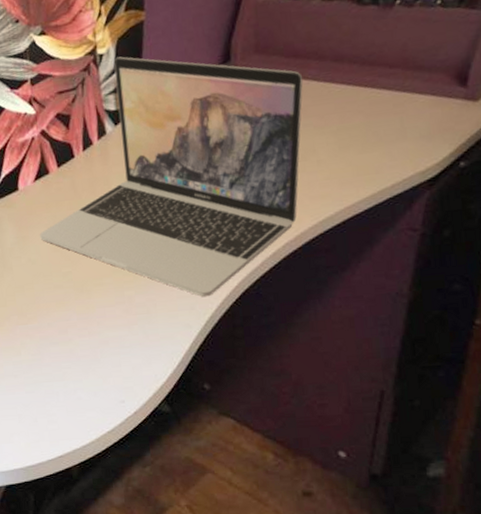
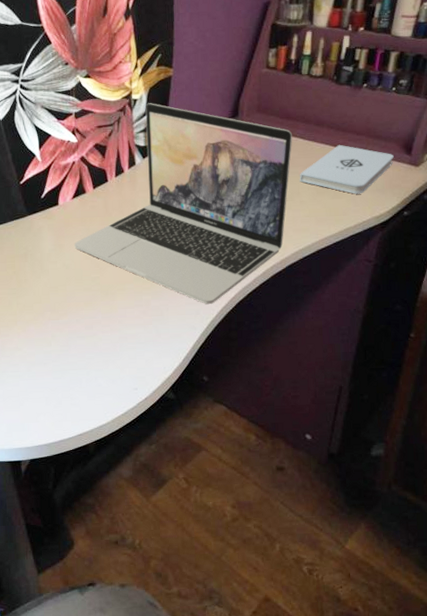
notepad: none [314,83,443,145] -> present [299,144,394,194]

